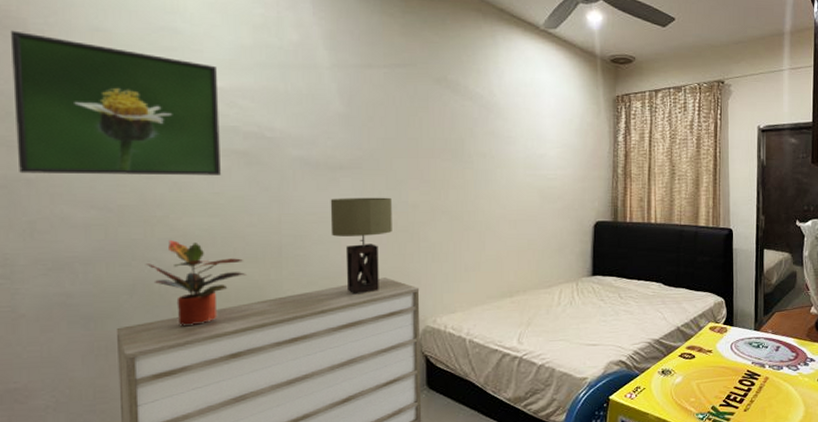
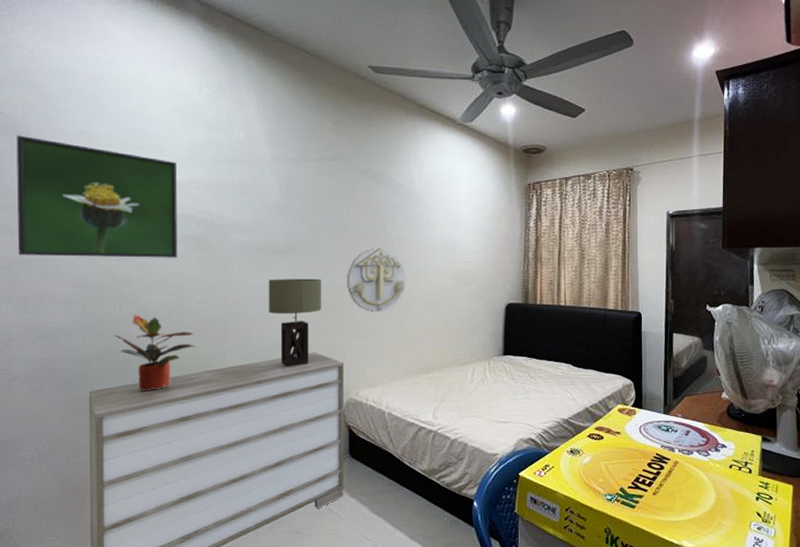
wall decoration: none [419,164,486,234] -> present [346,248,406,313]

